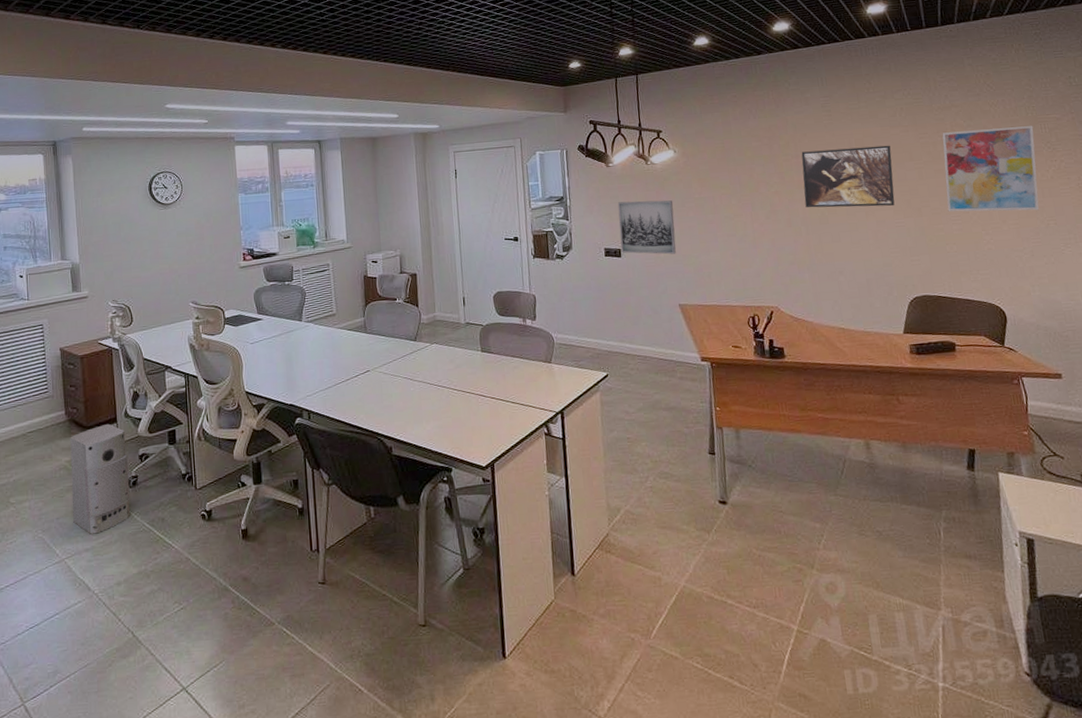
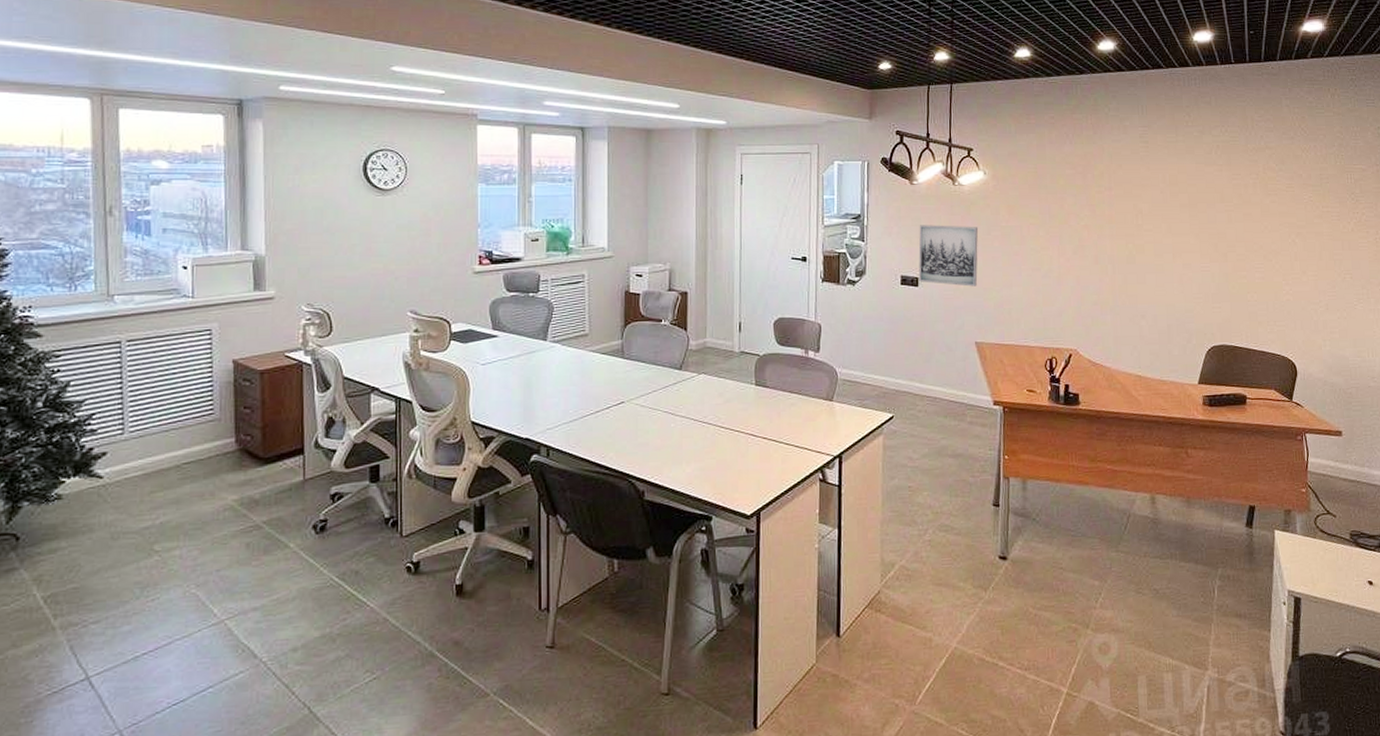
air purifier: present [70,423,130,534] -> none [238,455,316,590]
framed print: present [801,145,895,208] -> none [1113,184,1204,249]
wall art: present [942,126,1040,212] -> none [1252,175,1341,263]

